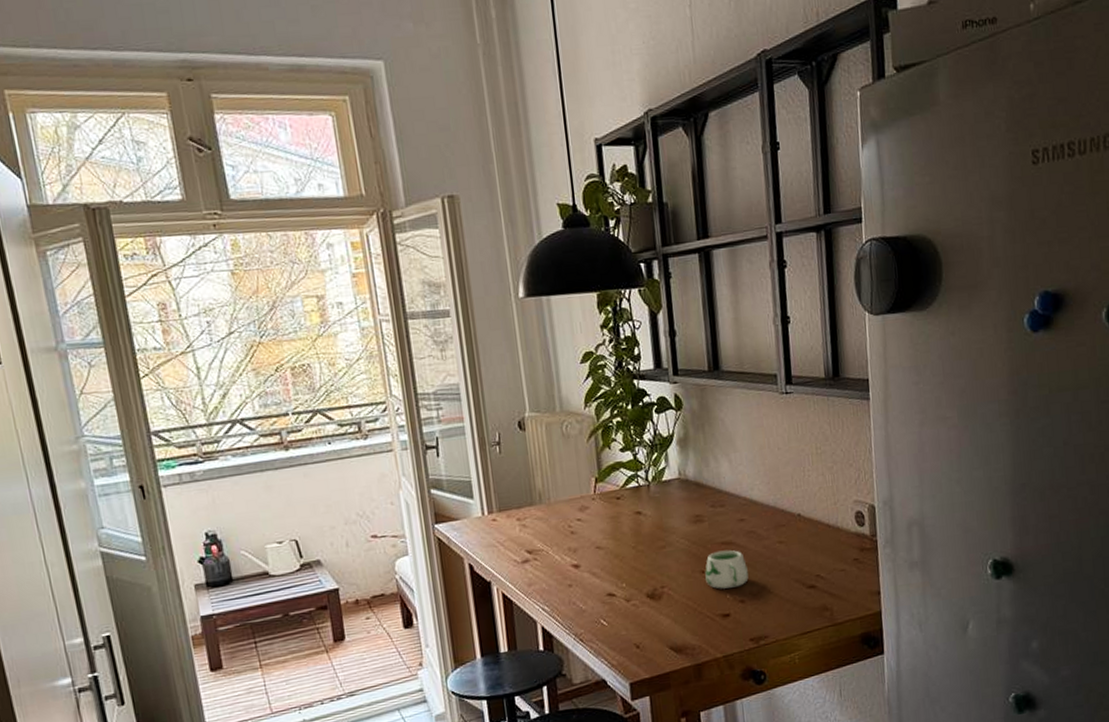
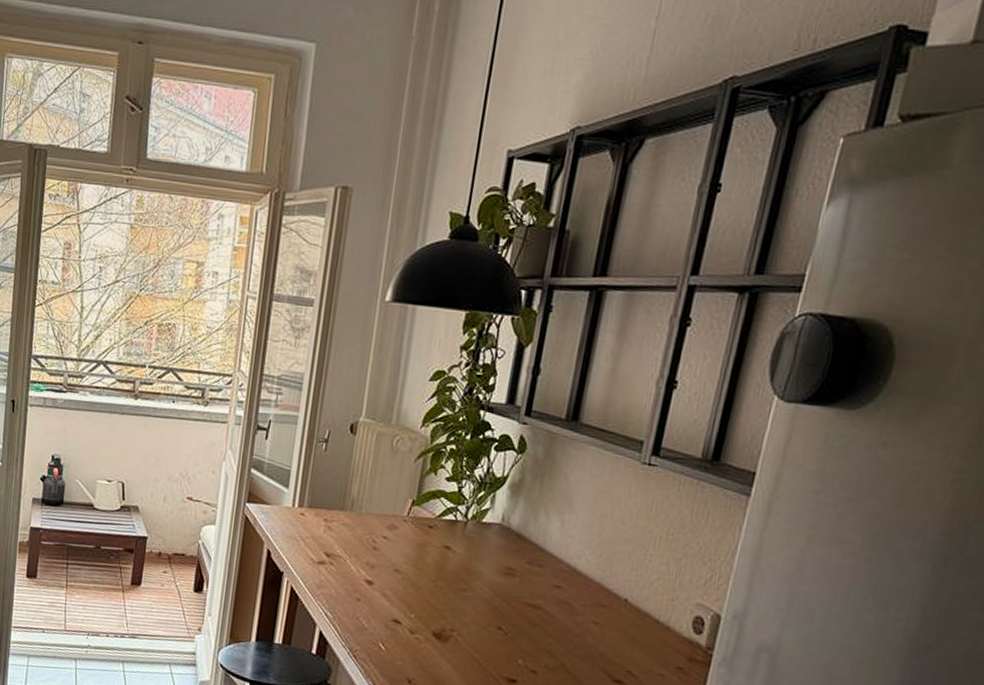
mug: present [705,549,749,589] -> none [500,611,551,656]

